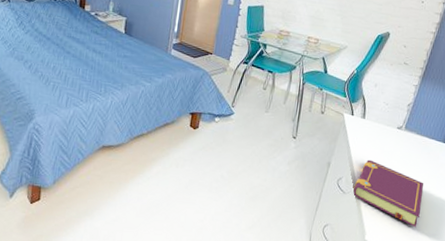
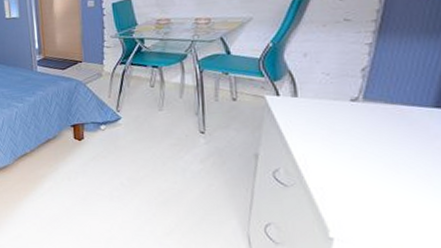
book: present [353,159,424,228] -> none [298,143,412,218]

